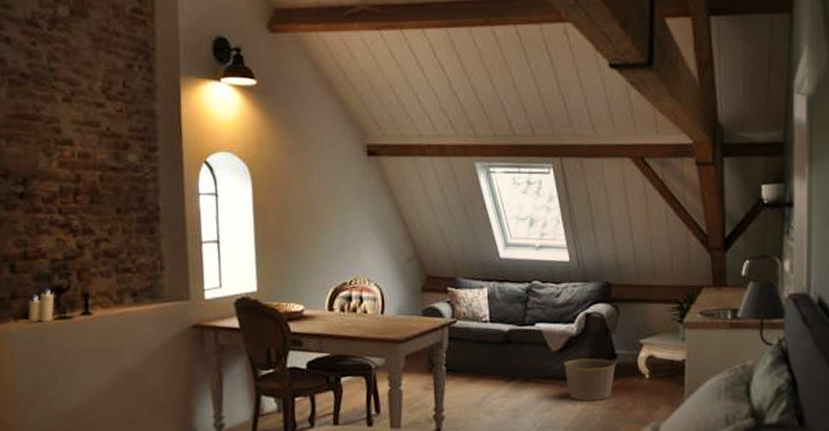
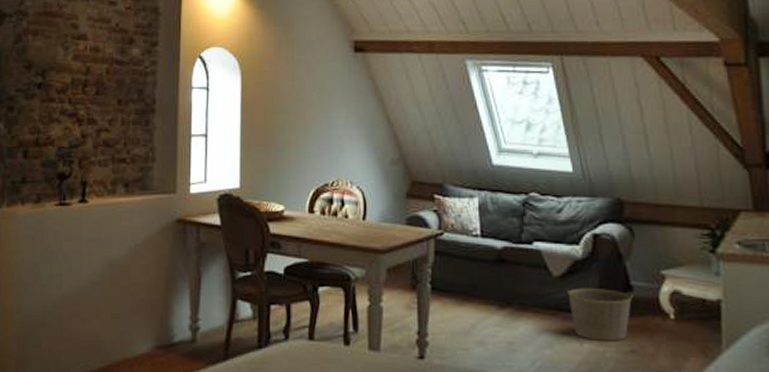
candle: present [27,290,55,323] -> none [34,176,58,208]

